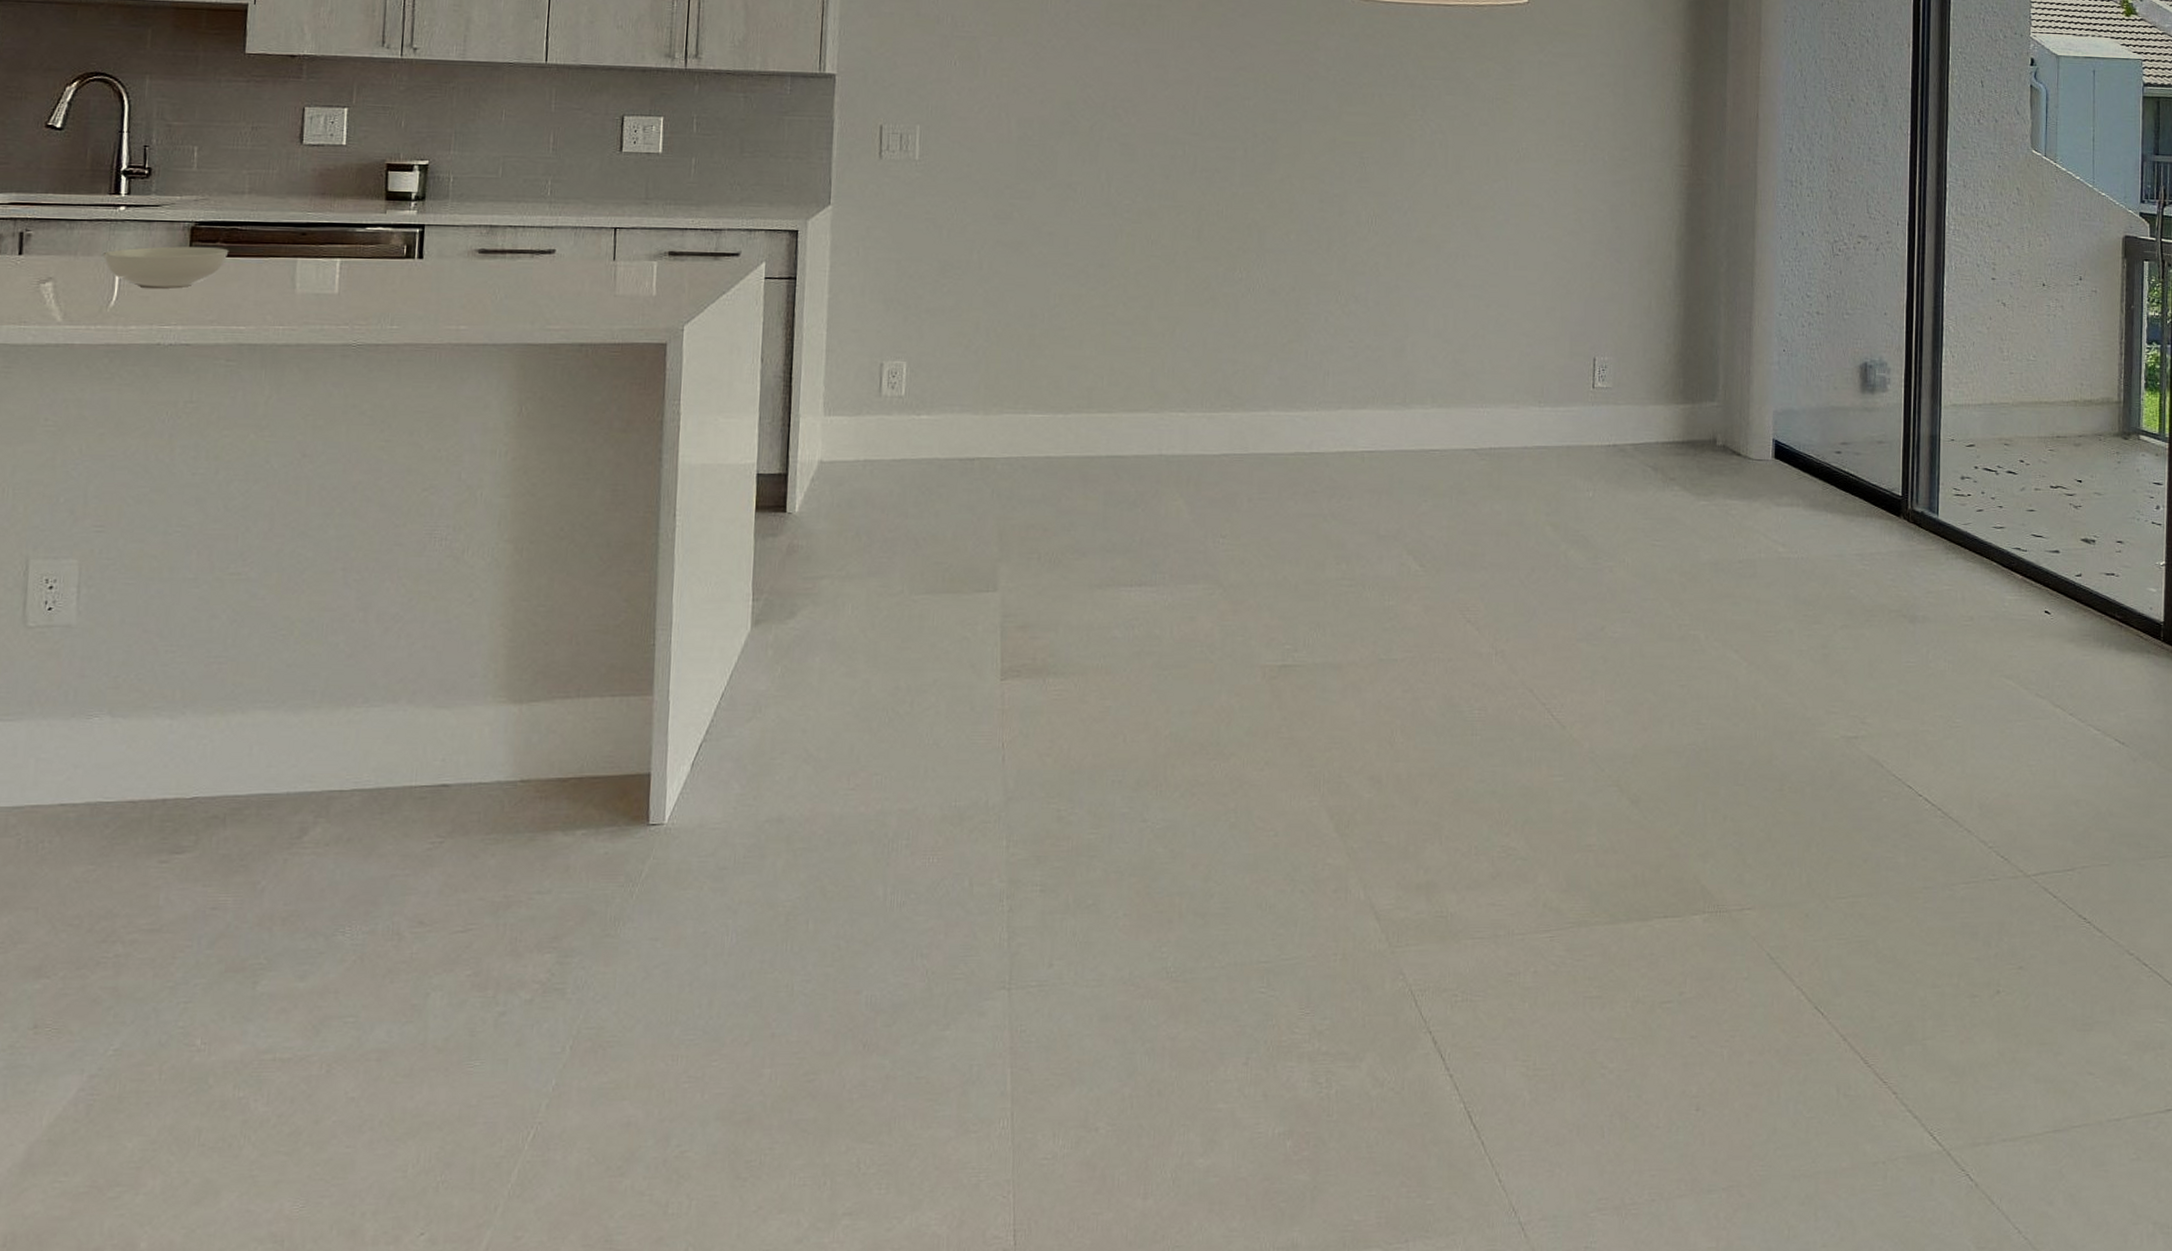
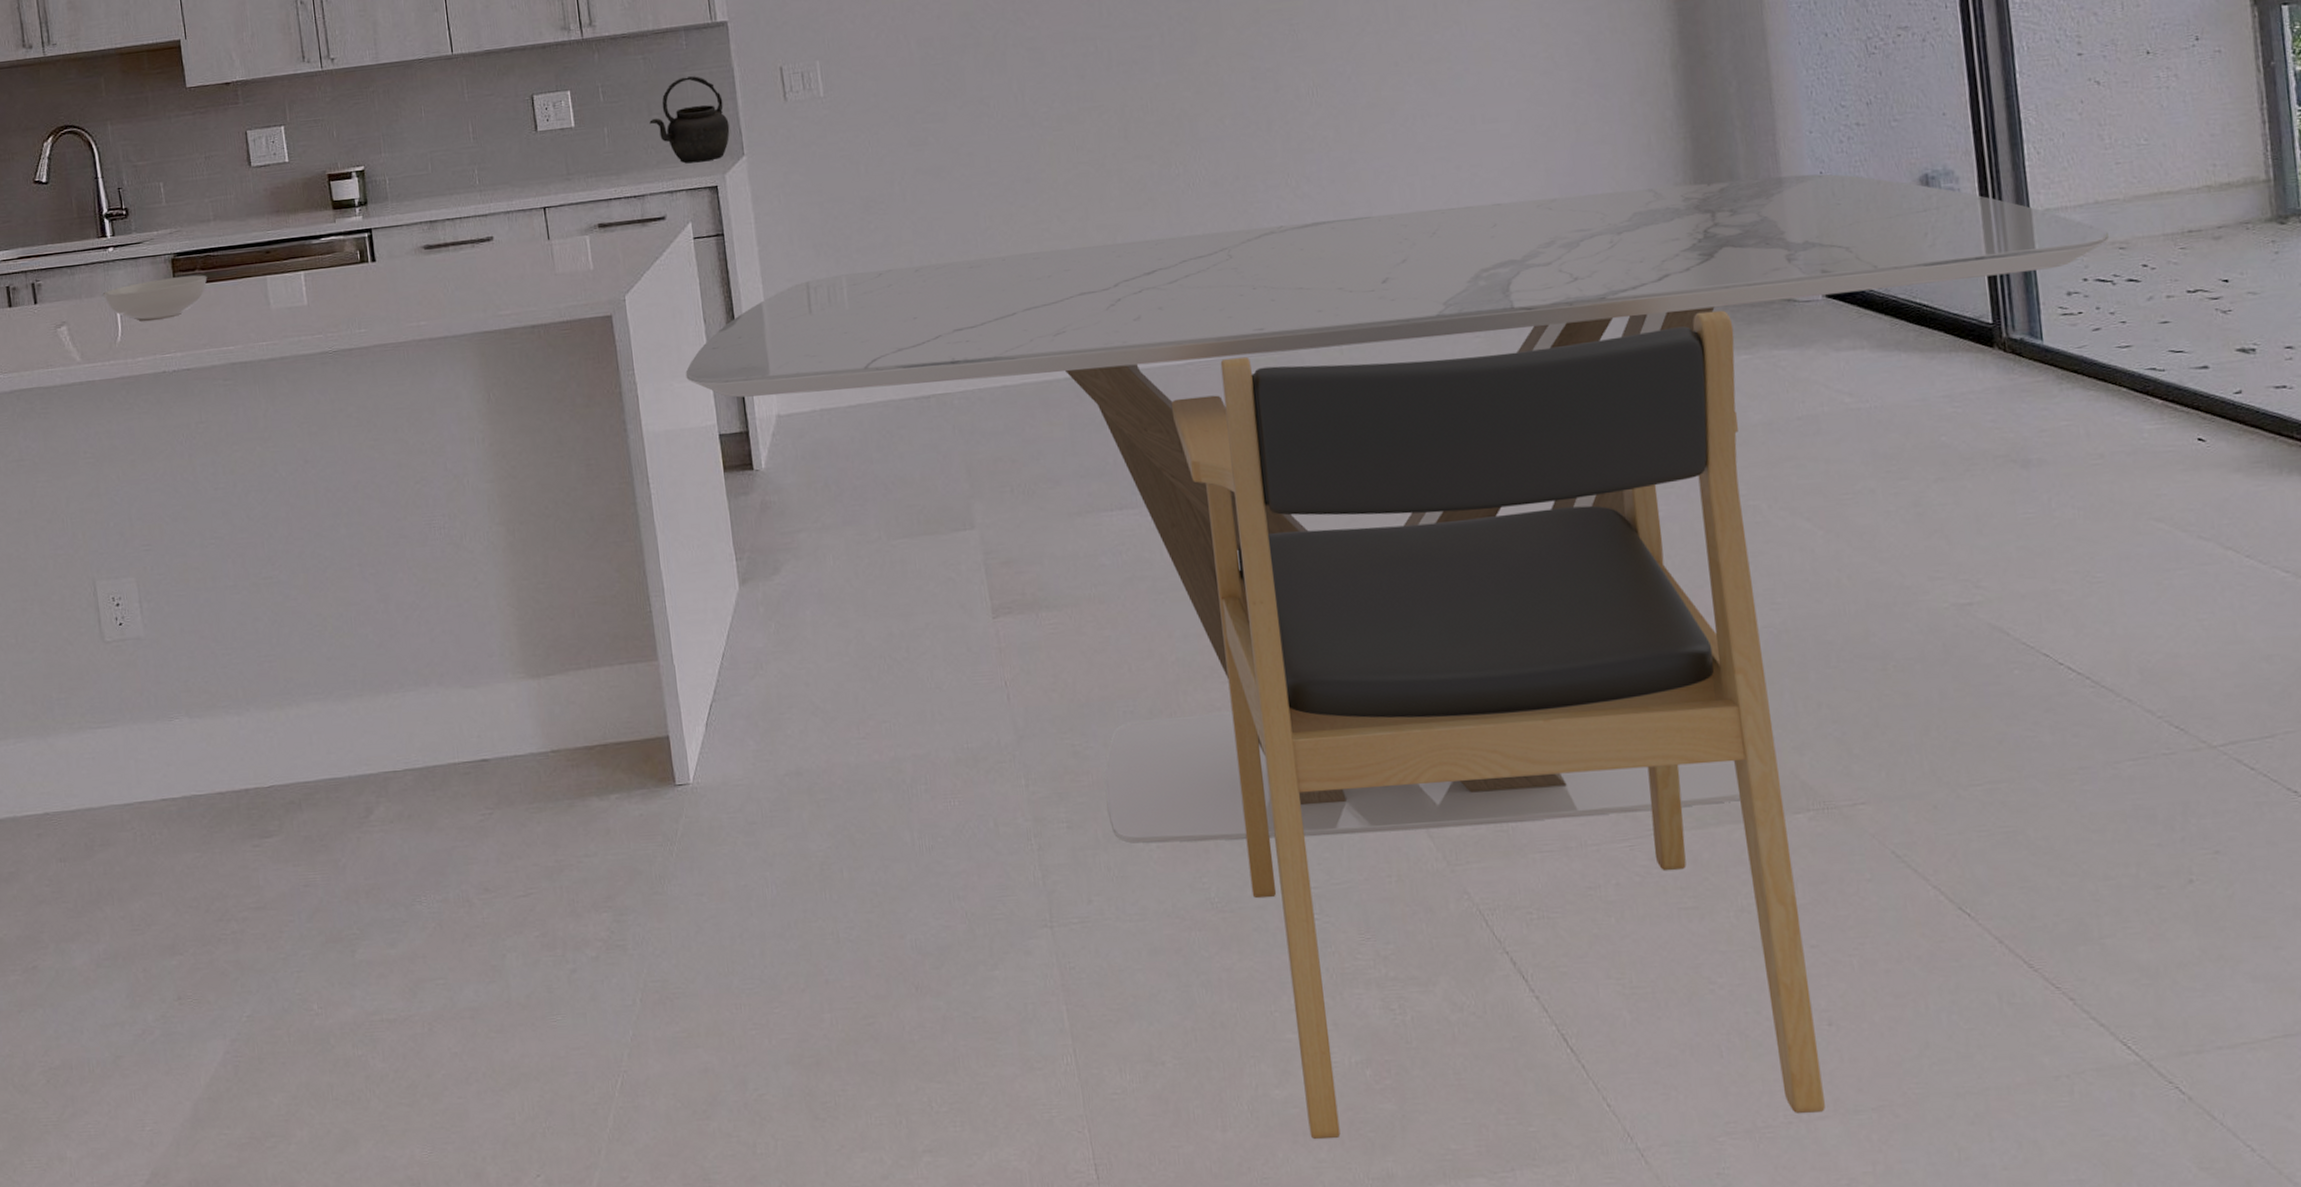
dining table: none [733,332,1997,913] -> present [685,174,2109,844]
kettle: none [740,121,821,205] -> present [649,76,730,164]
armchair: none [1201,454,1697,1209] -> present [1171,310,1825,1140]

